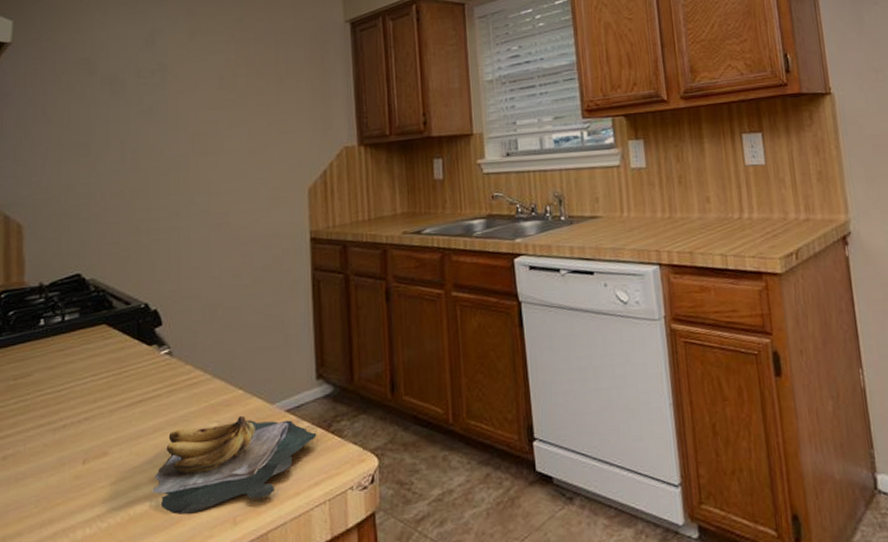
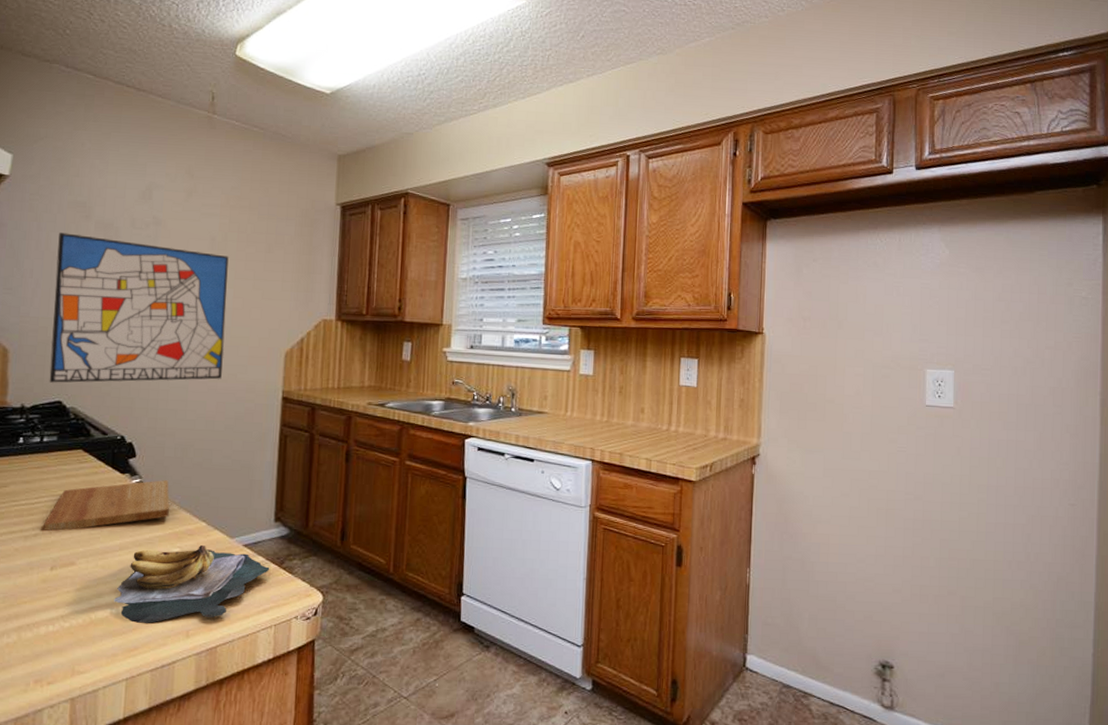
wall art: none [65,93,244,255] -> present [49,233,229,383]
cutting board: none [72,347,202,420] -> present [43,480,170,531]

